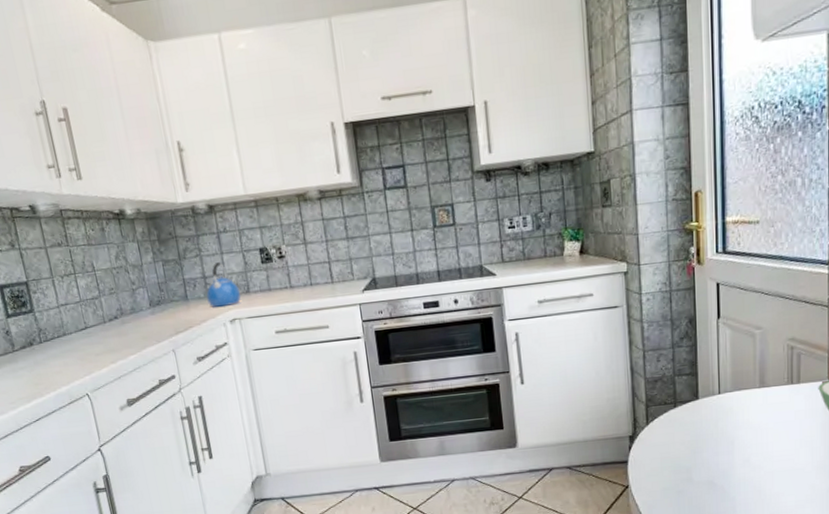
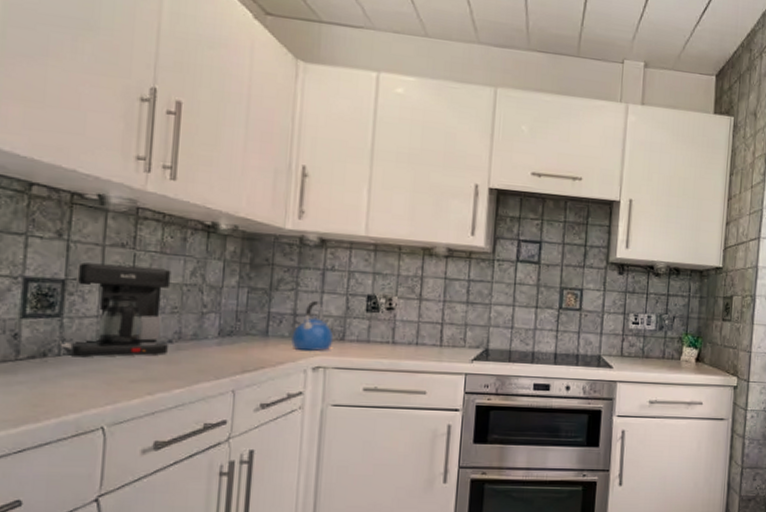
coffee maker: none [32,258,117,342] -> present [60,262,172,358]

